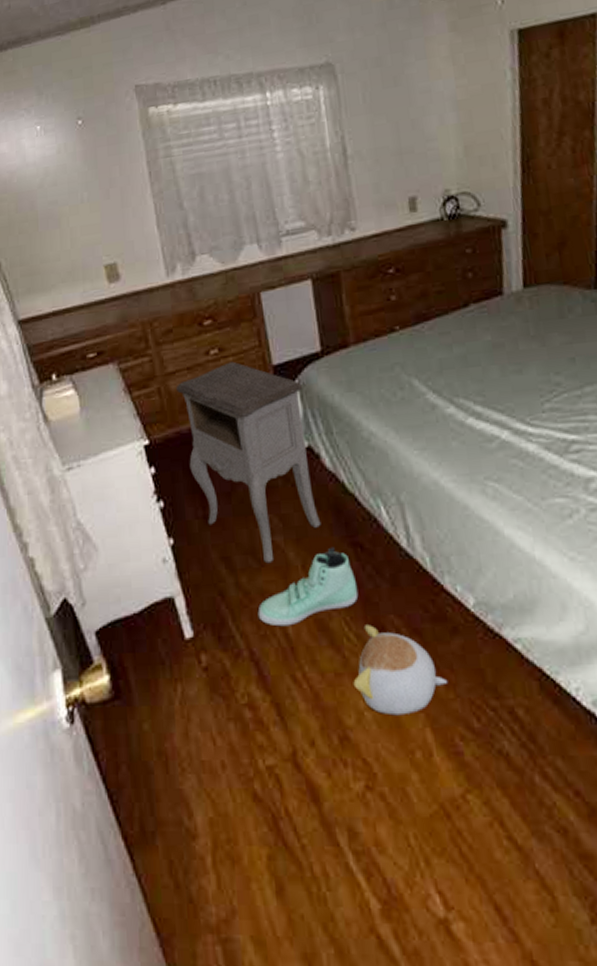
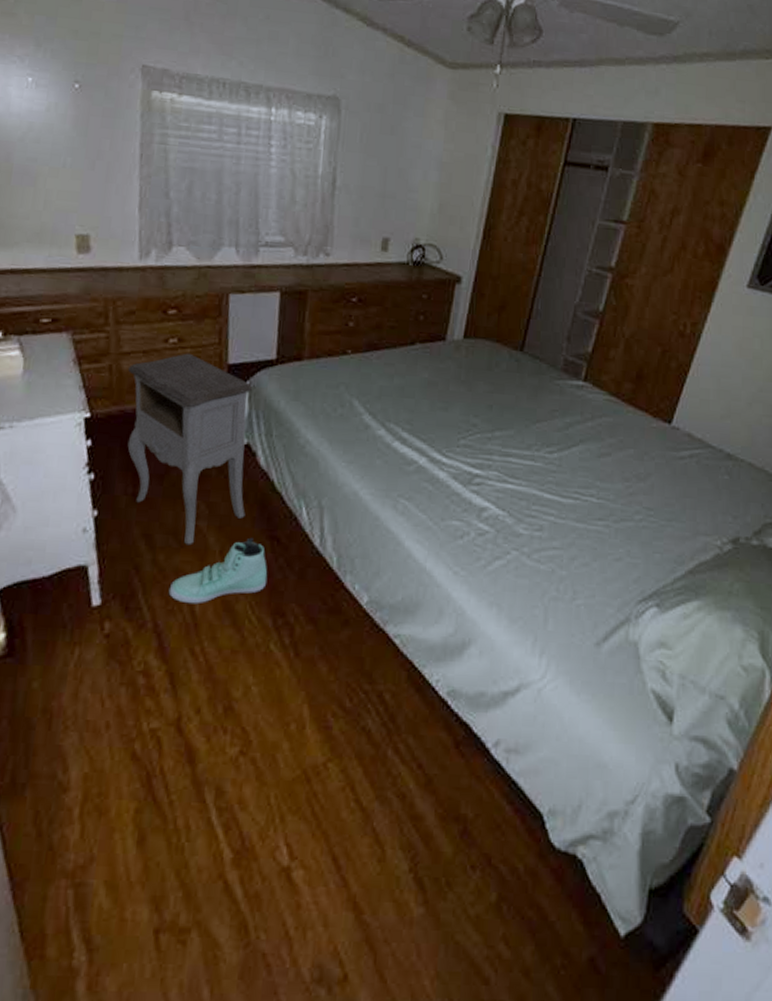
plush toy: present [353,624,448,716] -> none [246,610,332,692]

